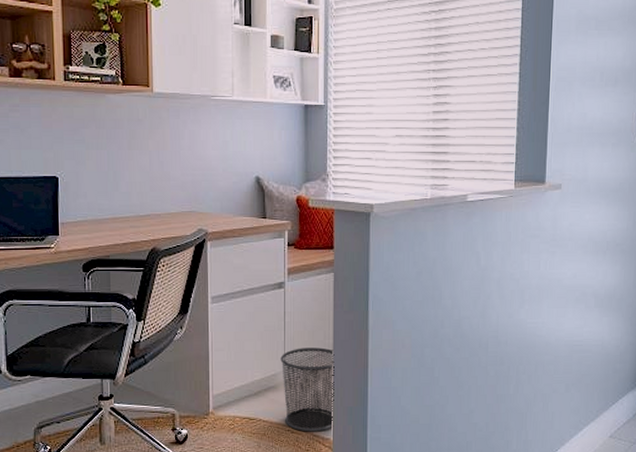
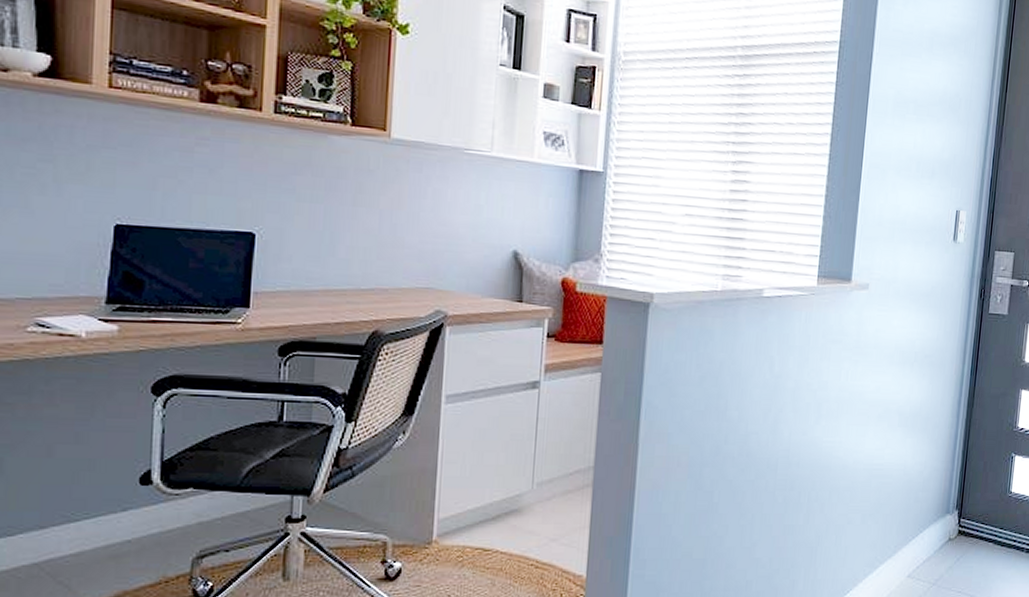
waste bin: present [280,347,335,432] -> none [528,462,595,567]

